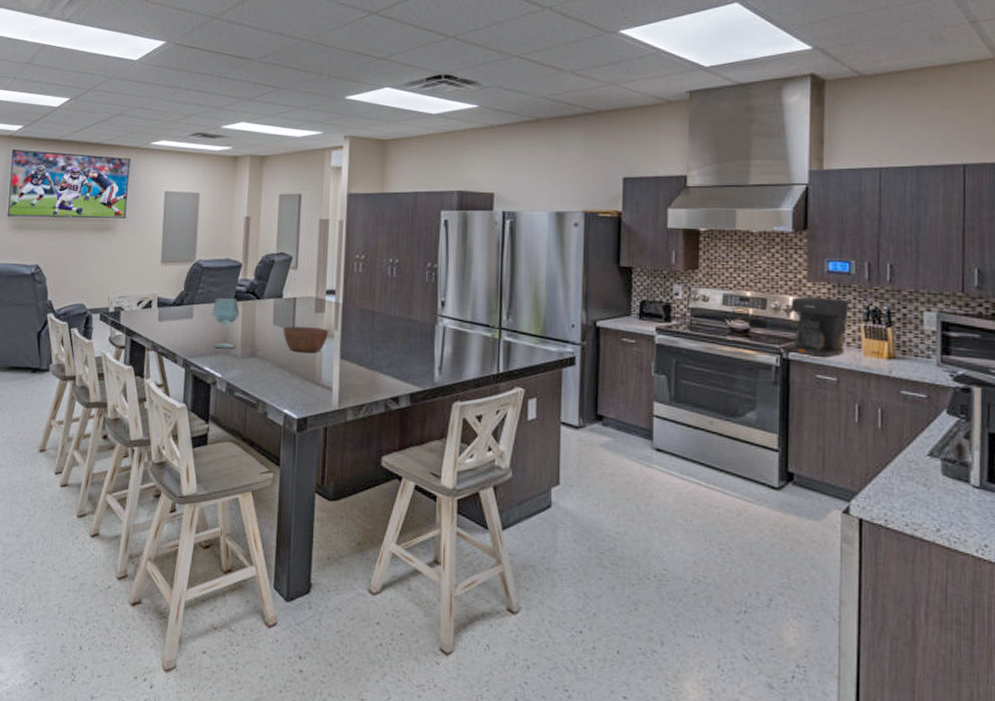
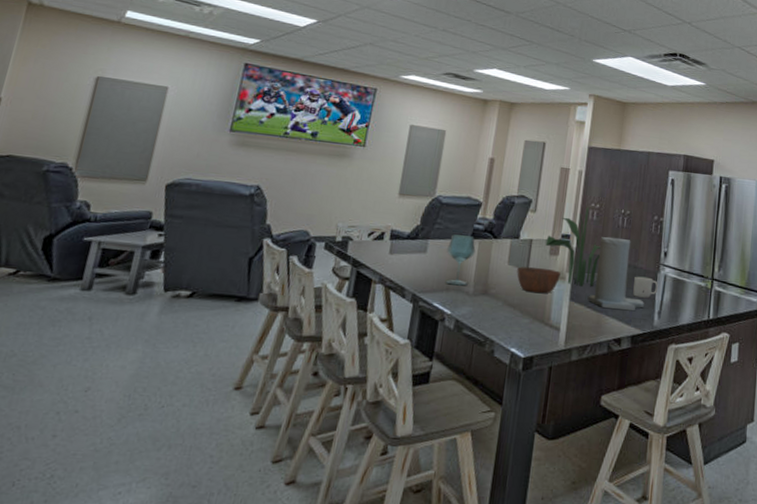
plant: none [310,259,369,344] -> present [545,207,600,287]
paper towel: none [359,289,422,368] -> present [587,236,644,312]
mug: none [409,329,438,354] -> present [633,276,659,299]

